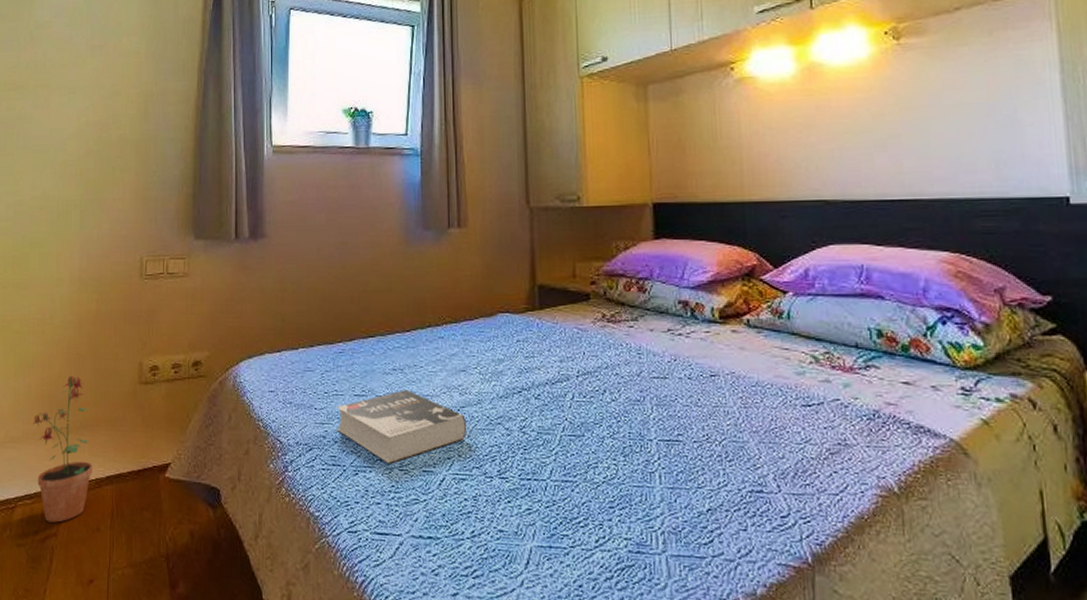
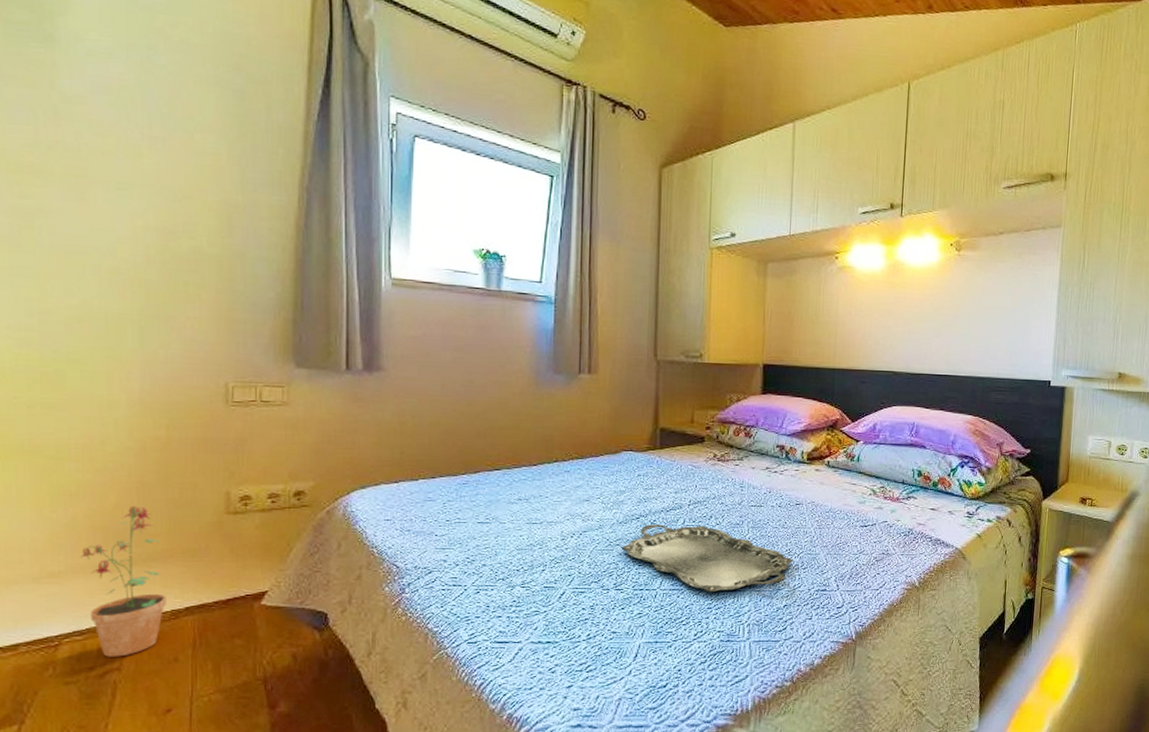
book: present [337,390,466,464] -> none [459,517,587,583]
serving tray: none [504,399,714,488] -> present [622,524,793,593]

